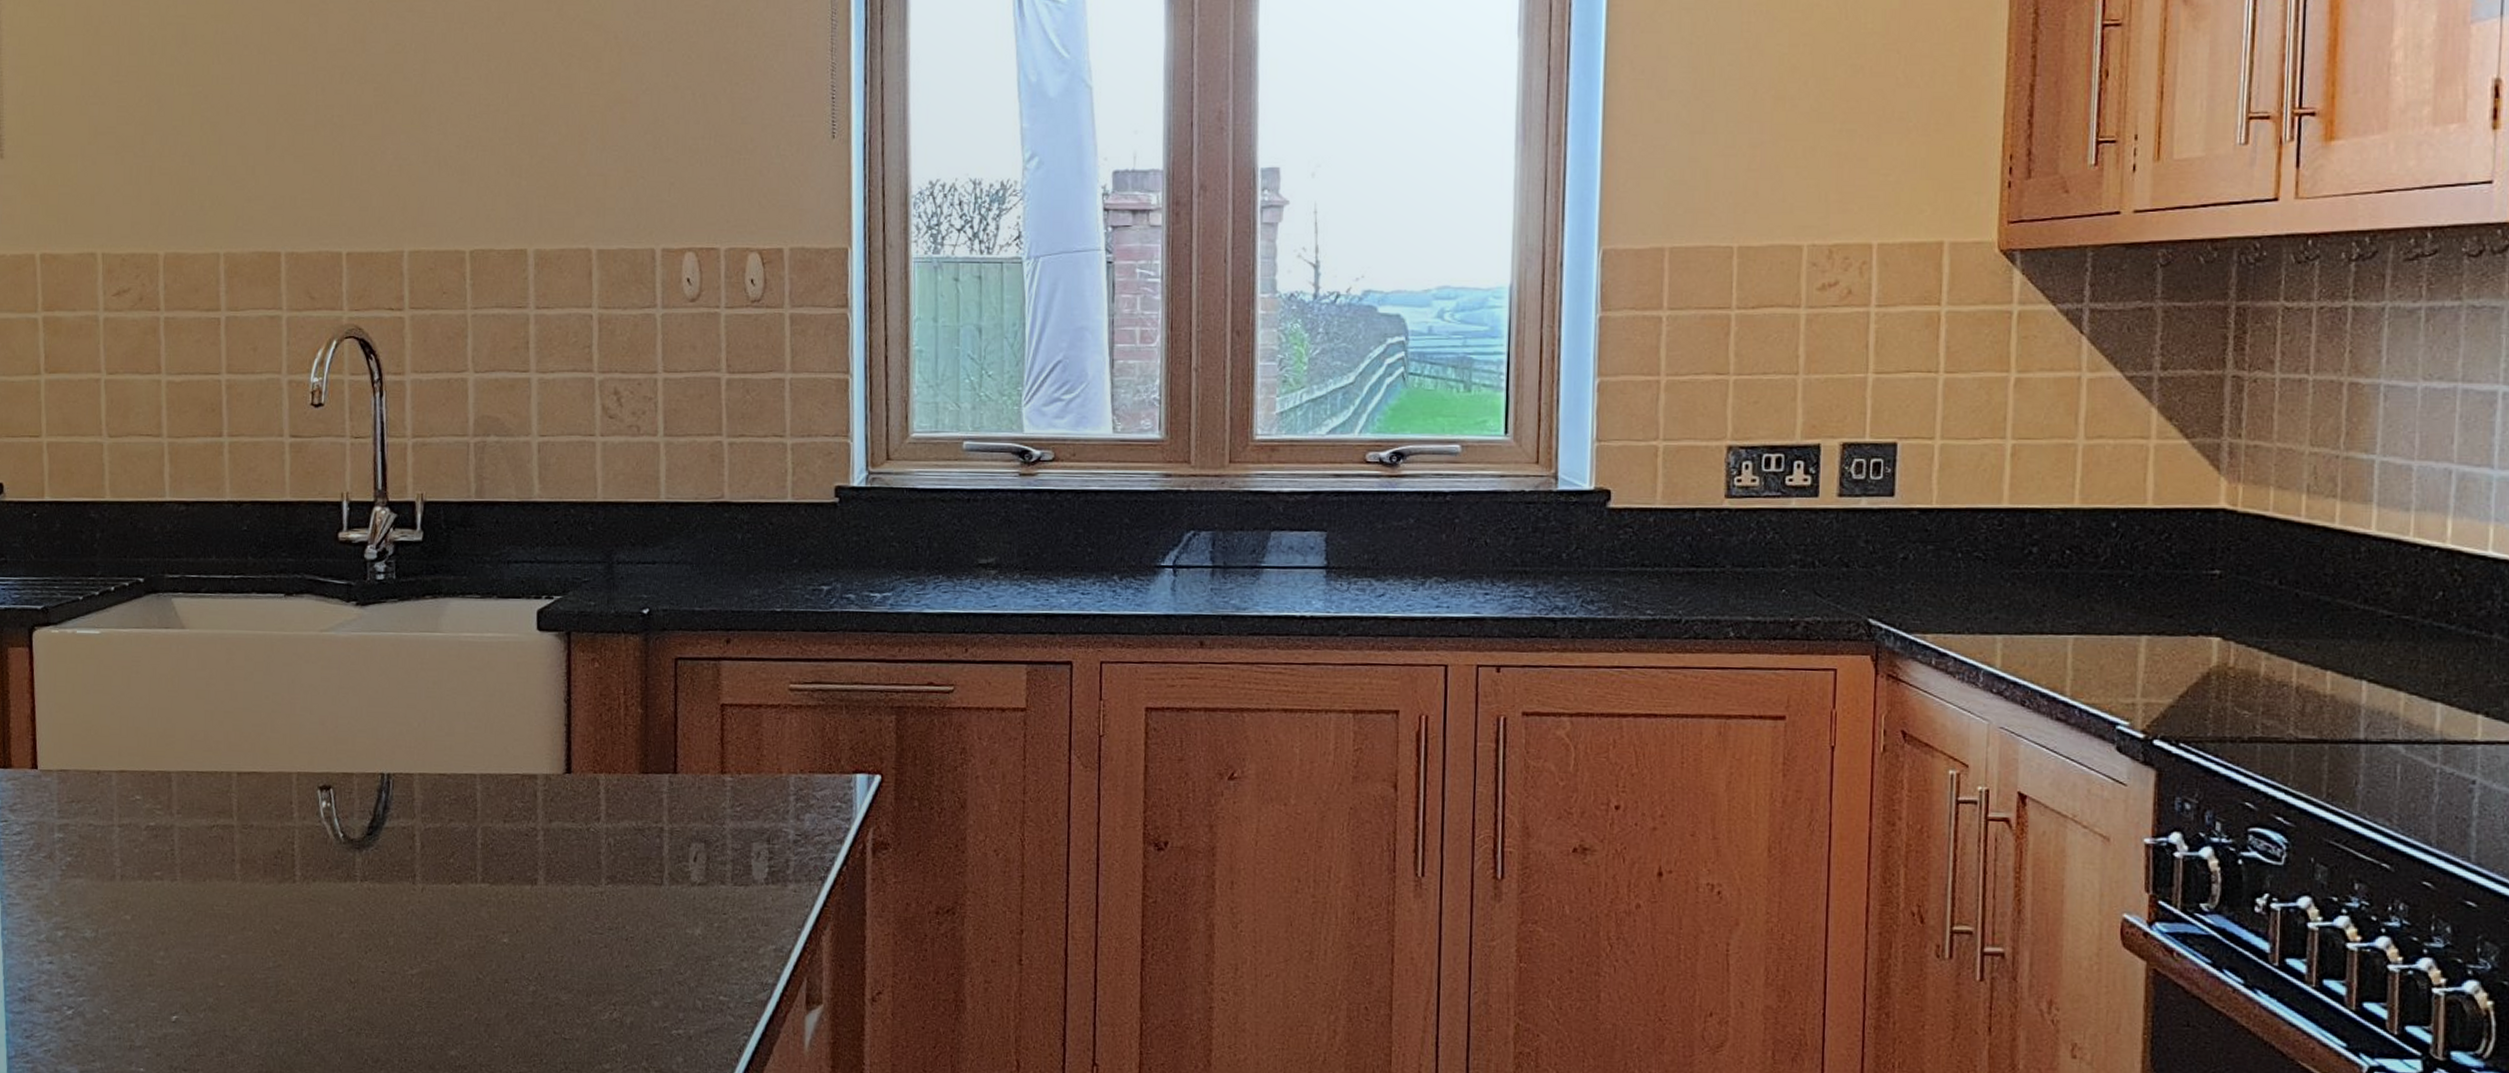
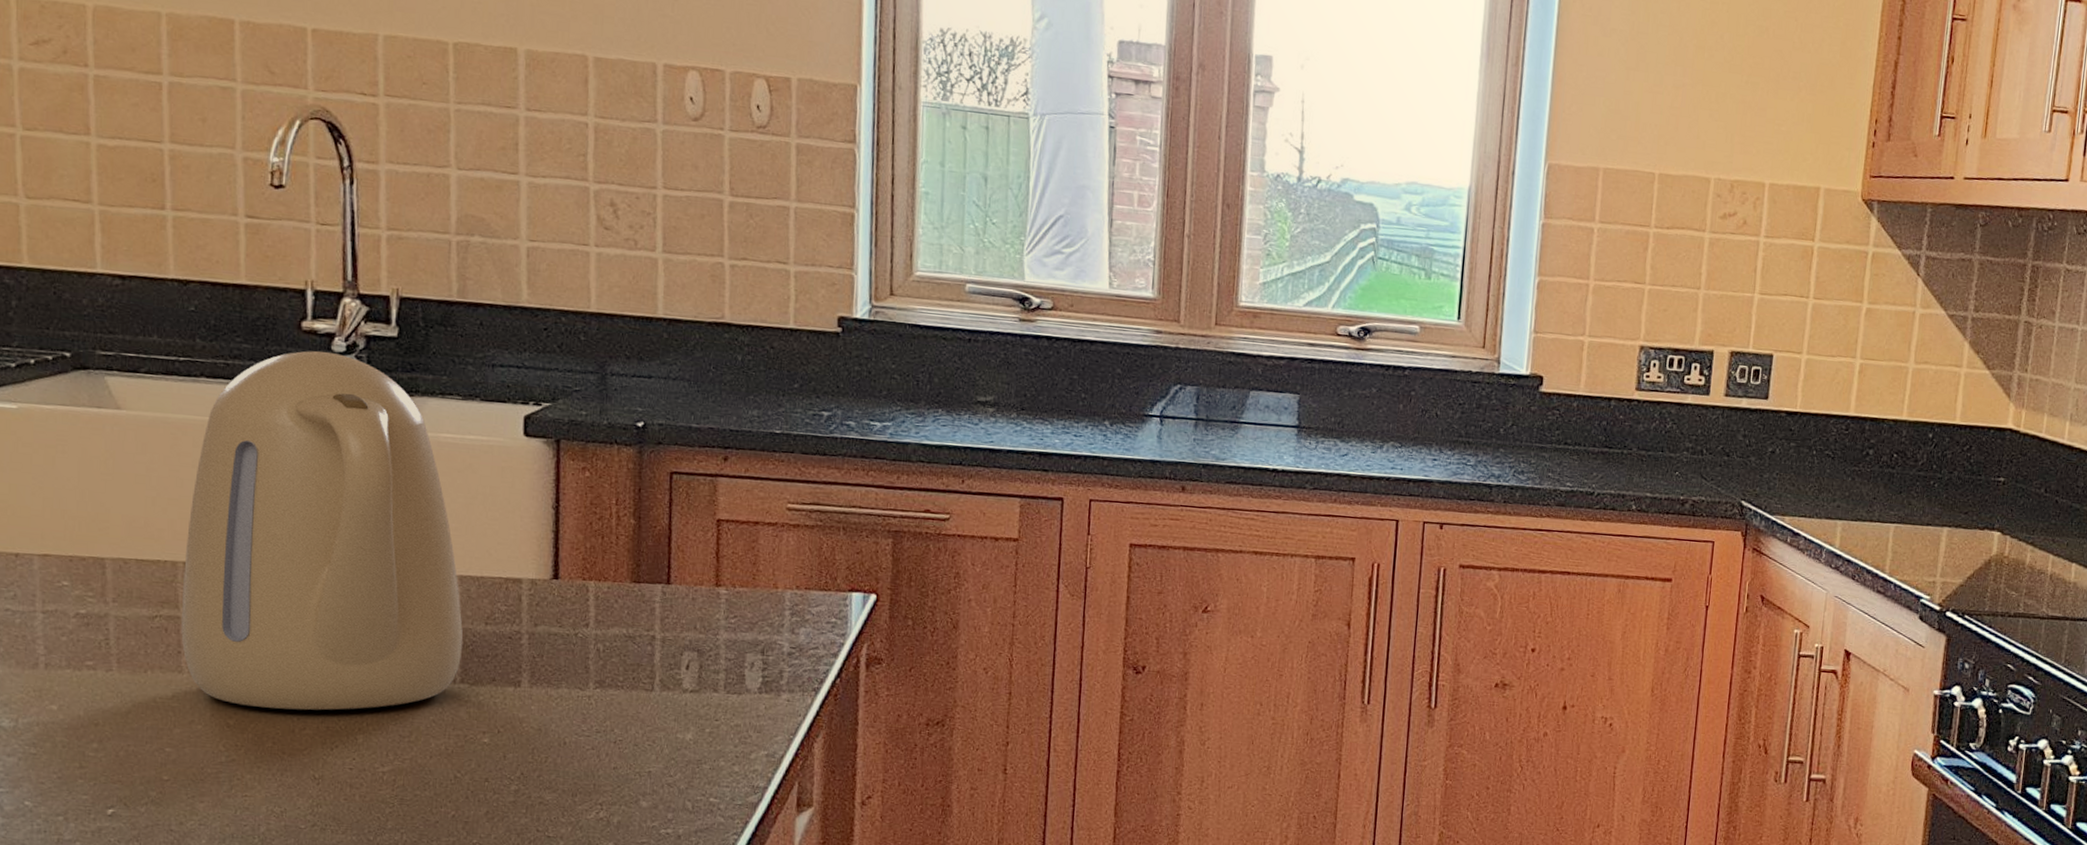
kettle: none [235,560,483,914] -> present [181,350,463,711]

